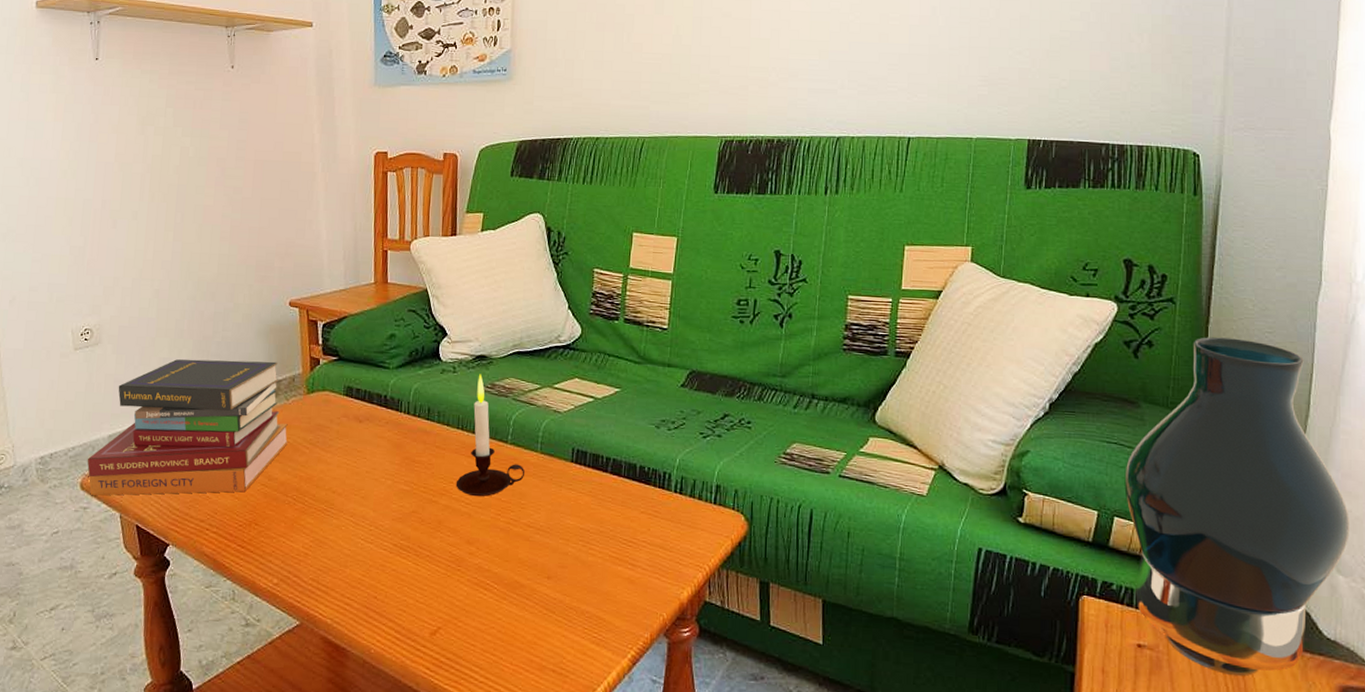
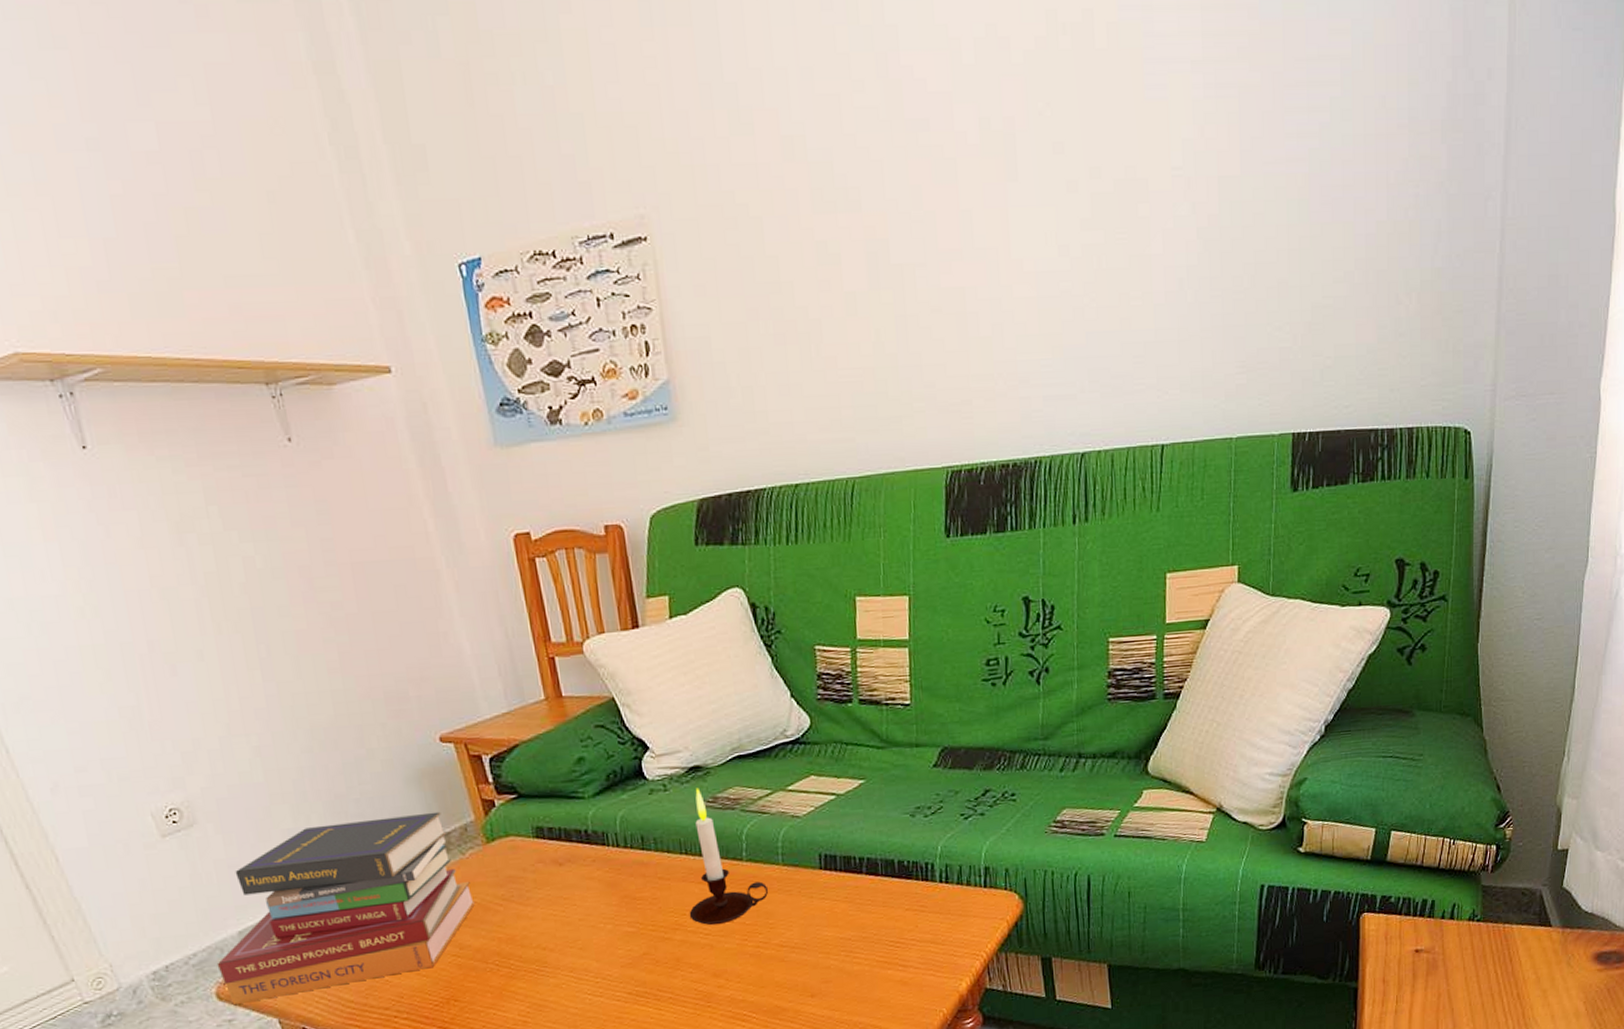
vase: present [1124,337,1350,677] -> none [1400,629,1608,962]

